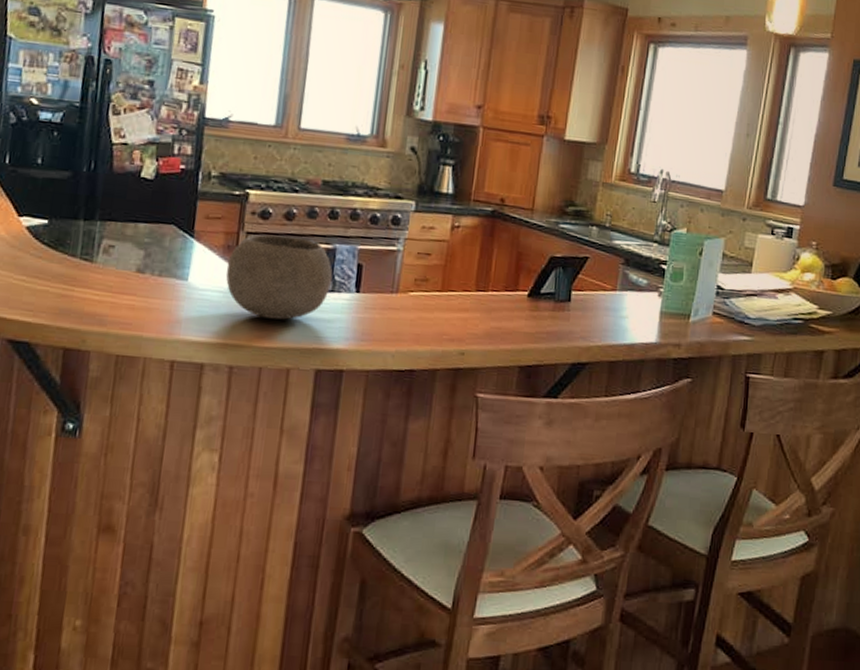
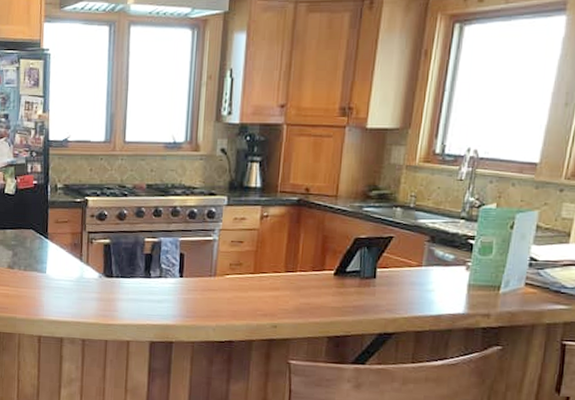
bowl: present [226,234,333,320] -> none [74,233,160,302]

